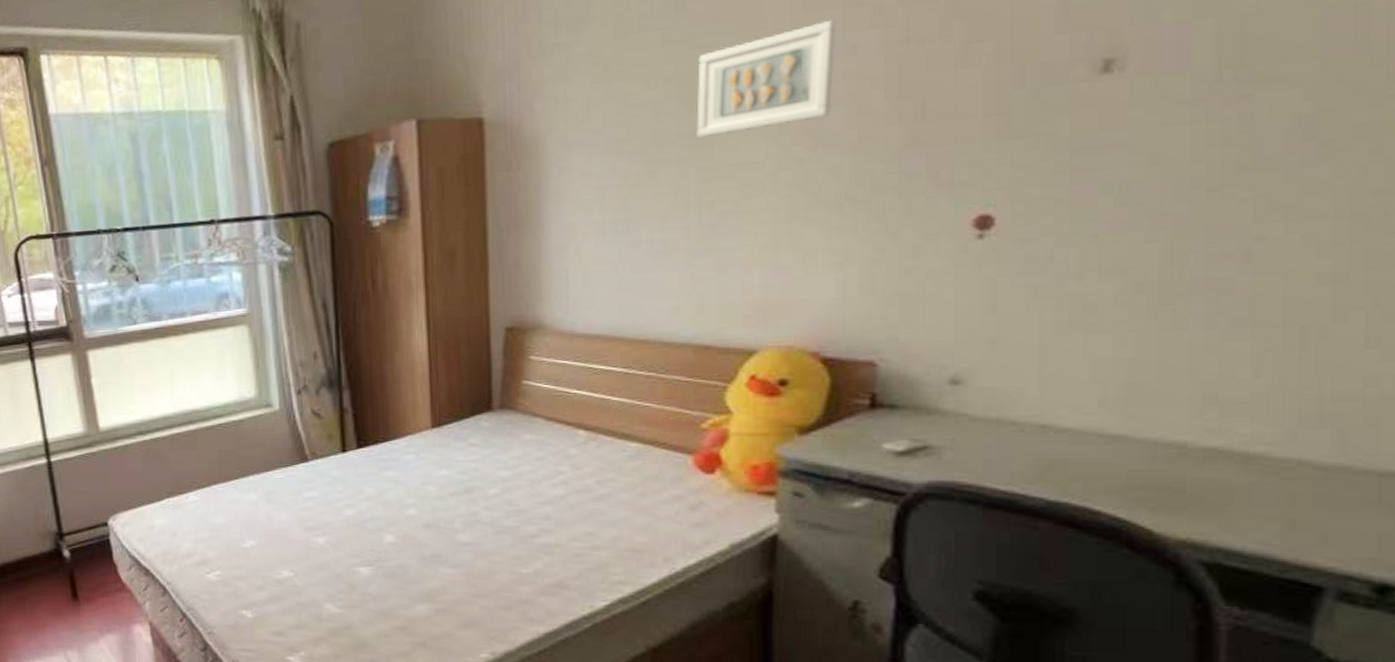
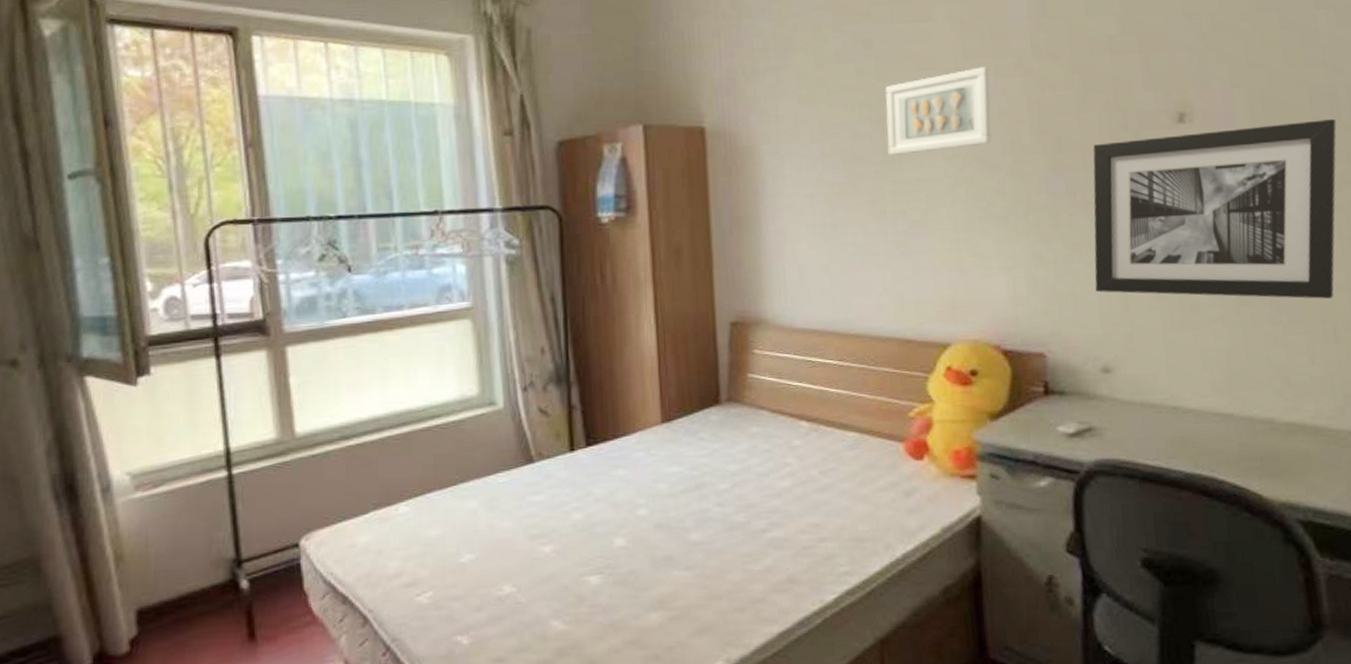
wall art: none [952,51,1359,296] -> present [1093,119,1337,299]

